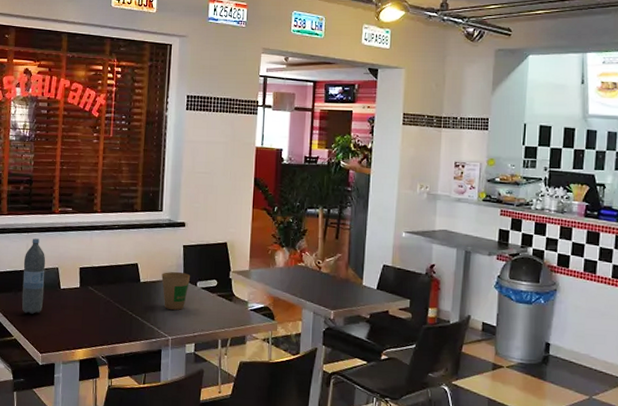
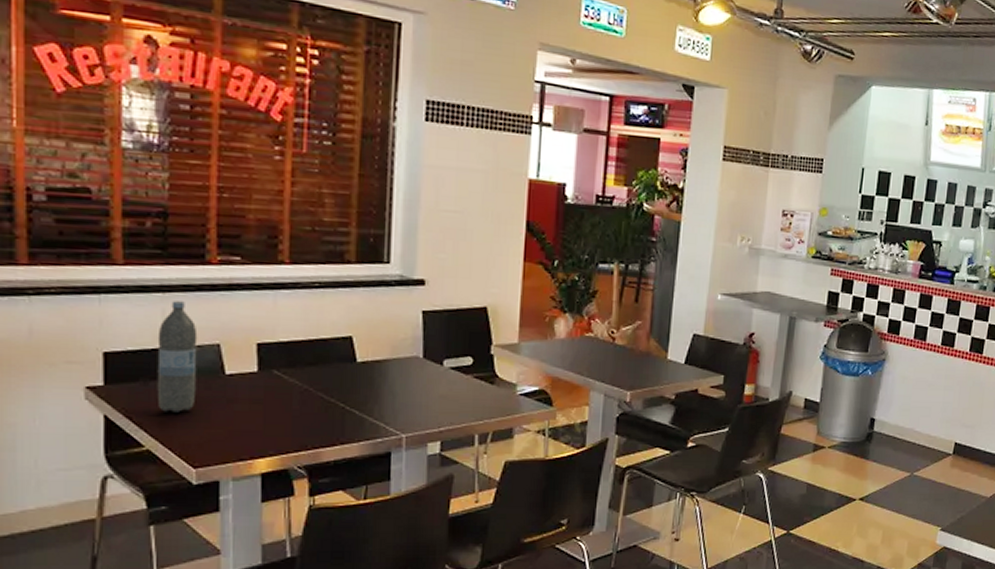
paper cup: present [161,271,191,311] -> none [390,346,434,399]

